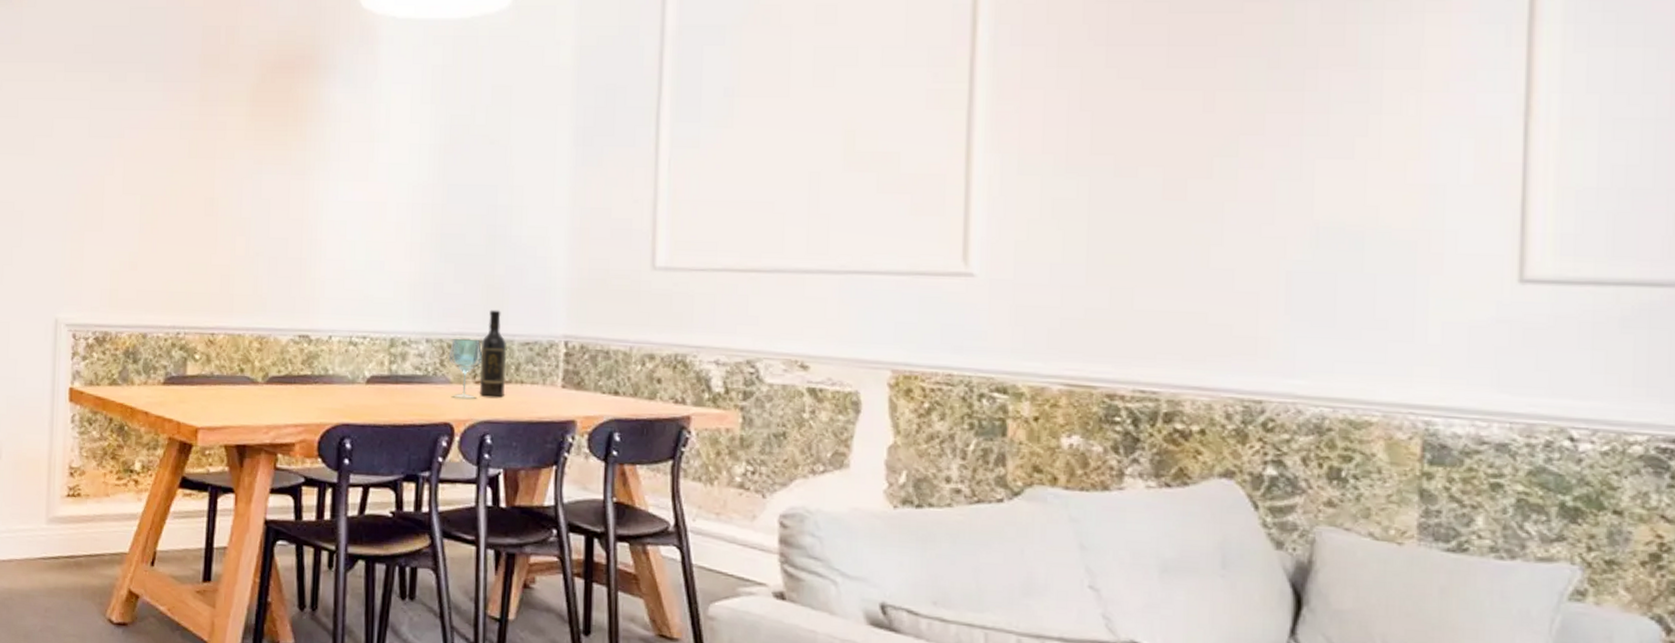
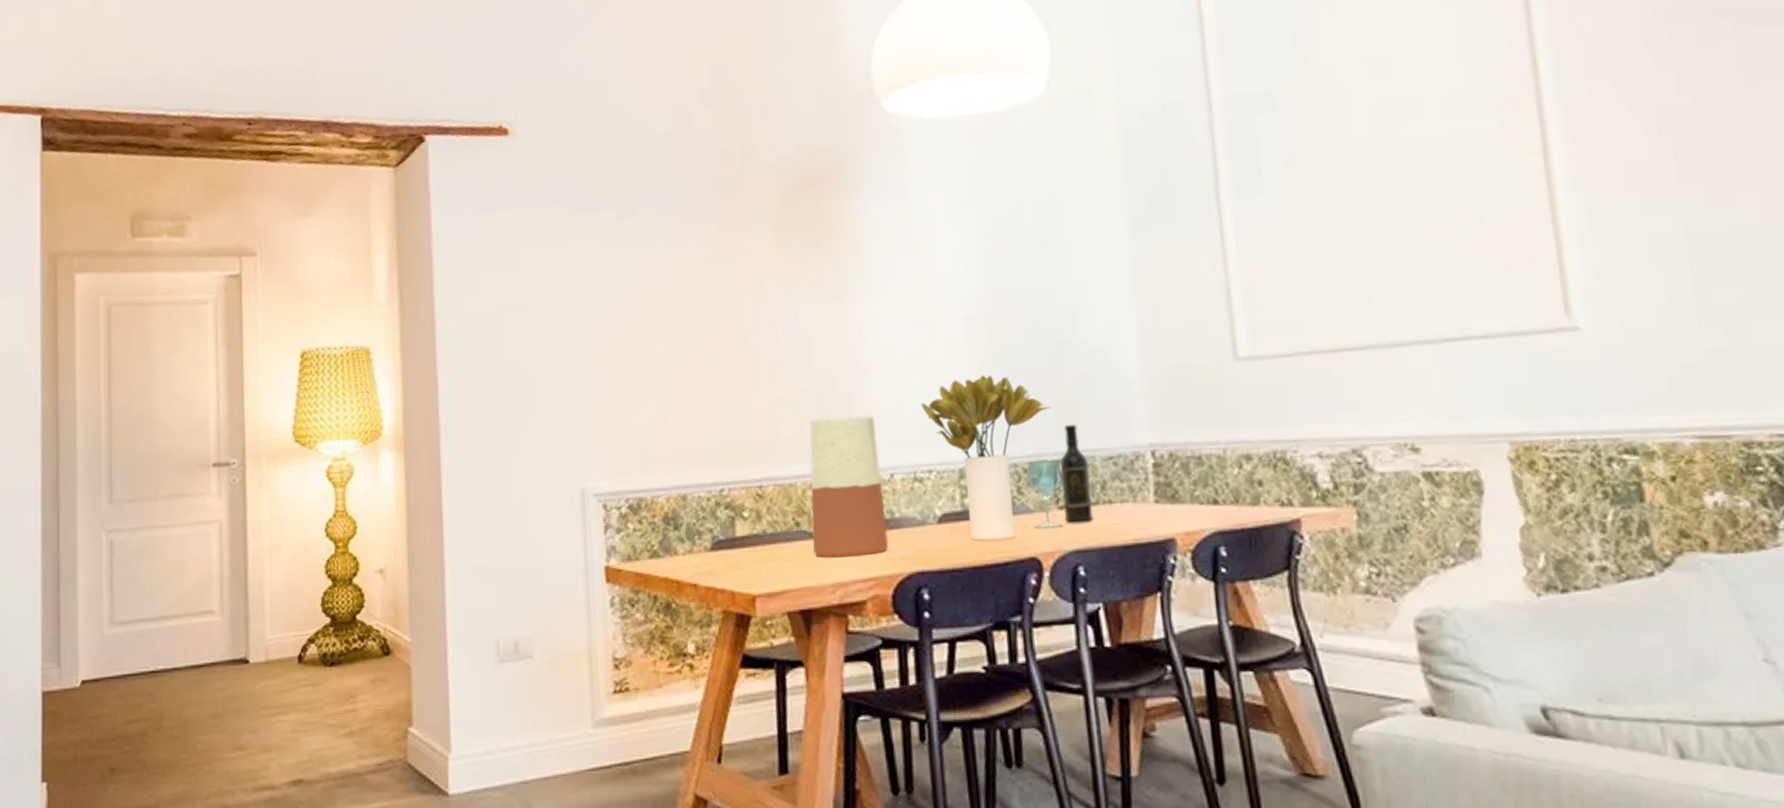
vase: none [253,280,321,405] -> present [809,416,888,558]
flower bouquet: none [363,257,480,405] -> present [921,375,1051,542]

